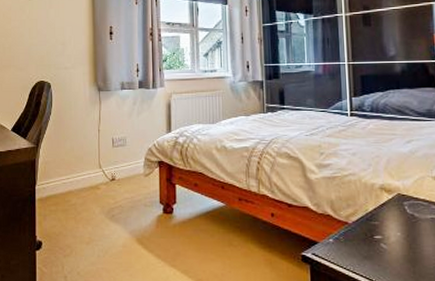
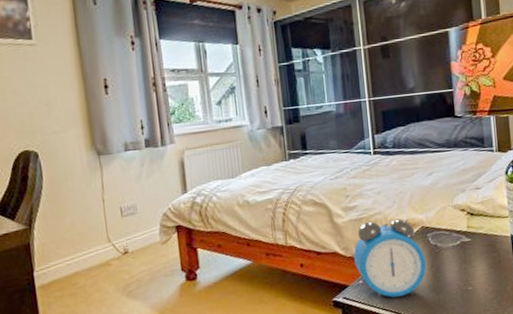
alarm clock: none [325,181,402,264] -> present [354,219,427,298]

